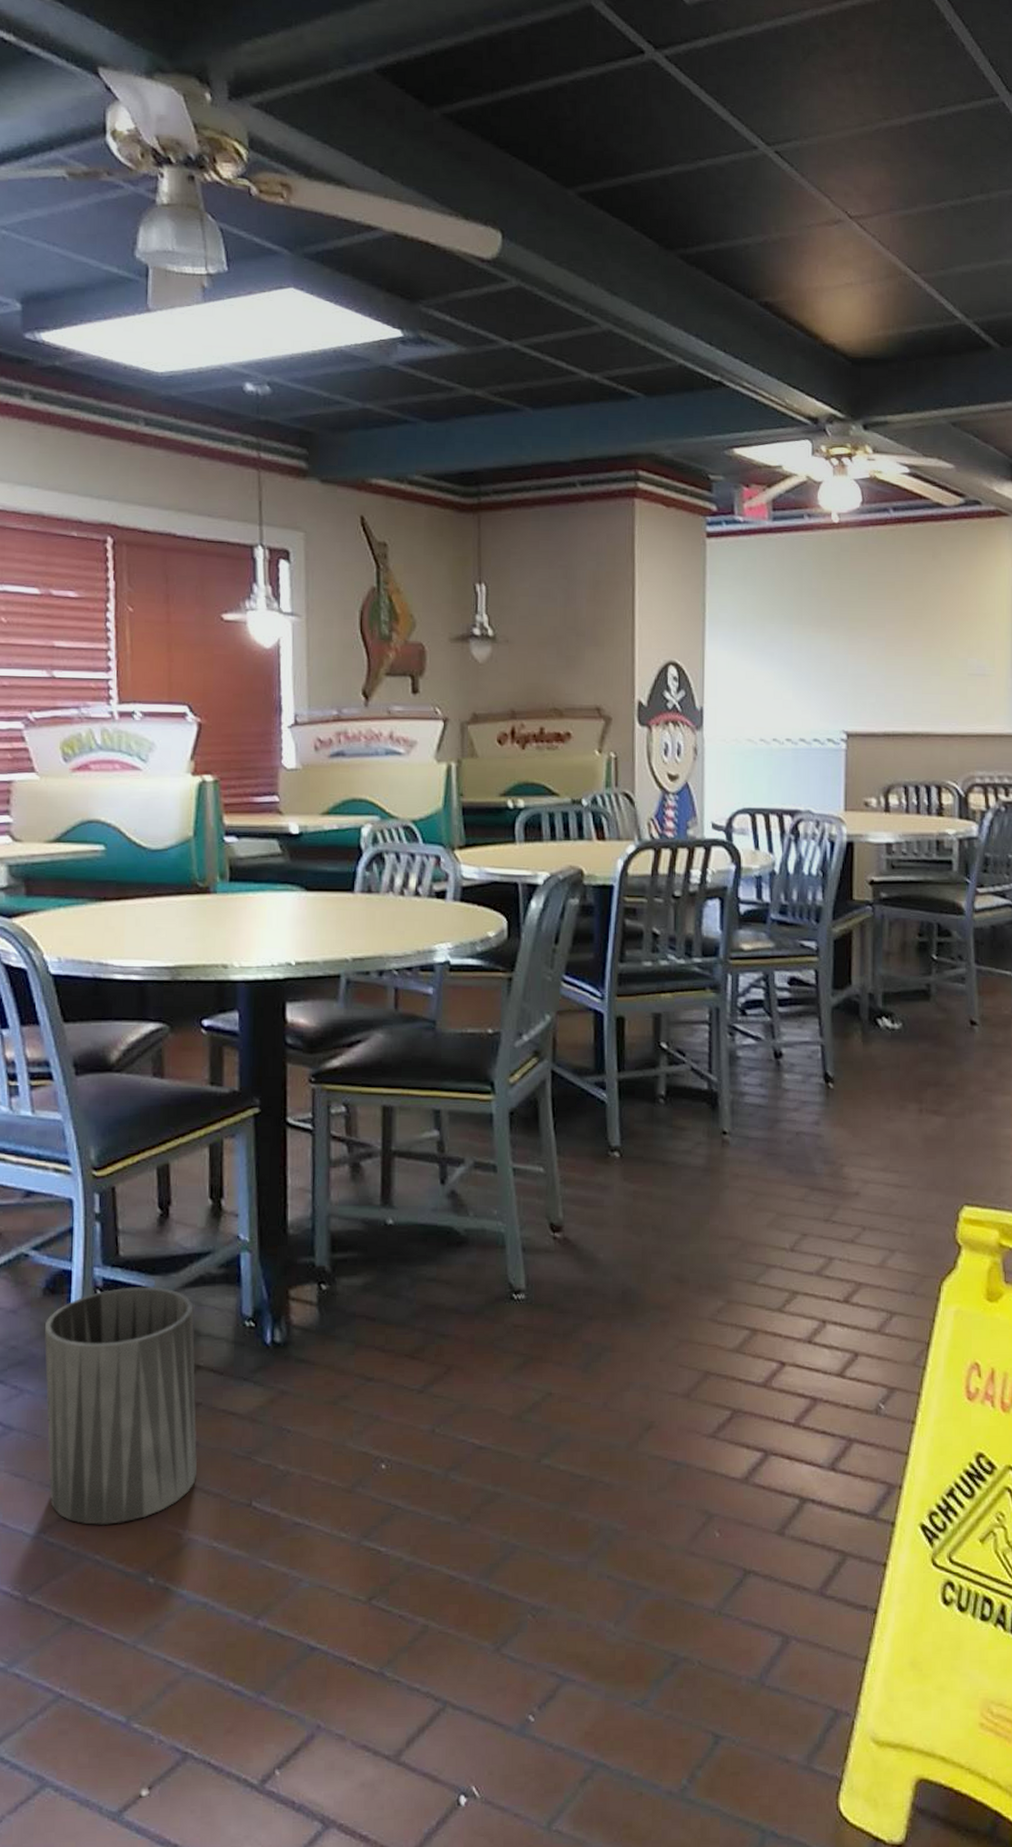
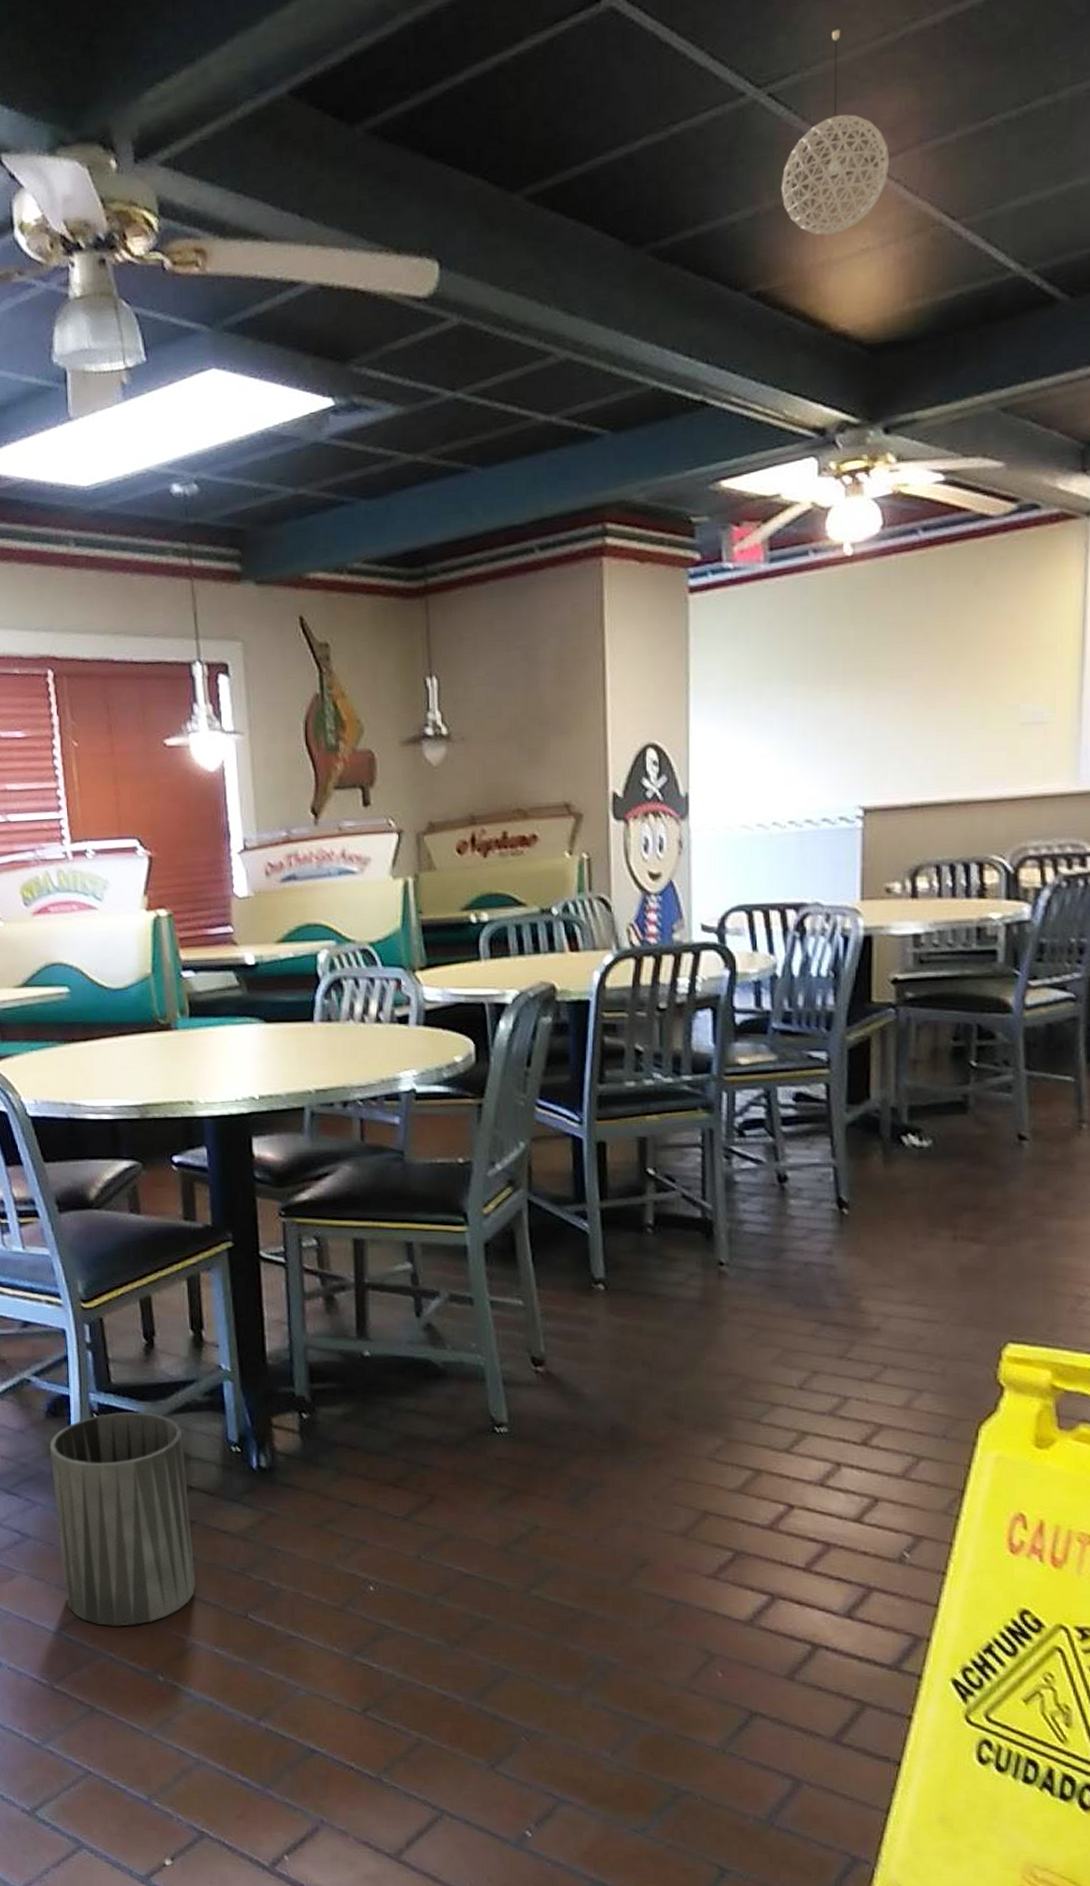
pendant light: none [784,114,868,268] -> present [780,29,890,235]

